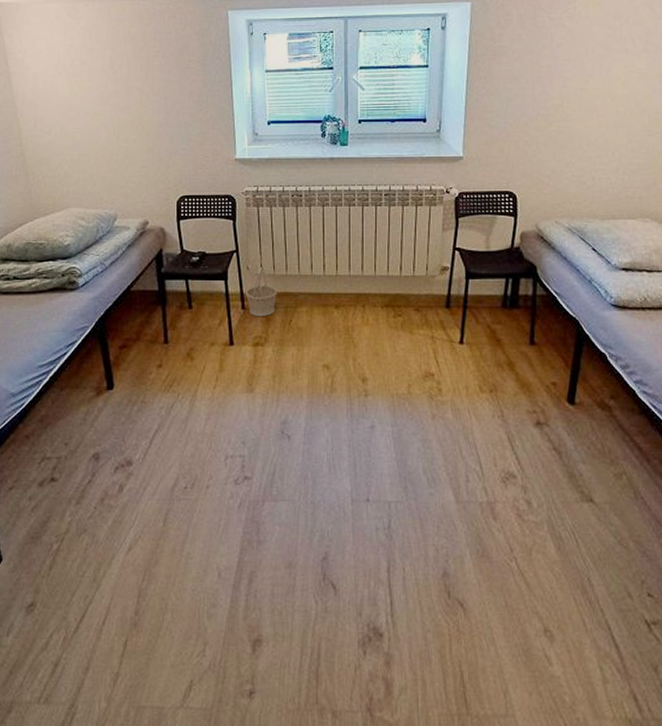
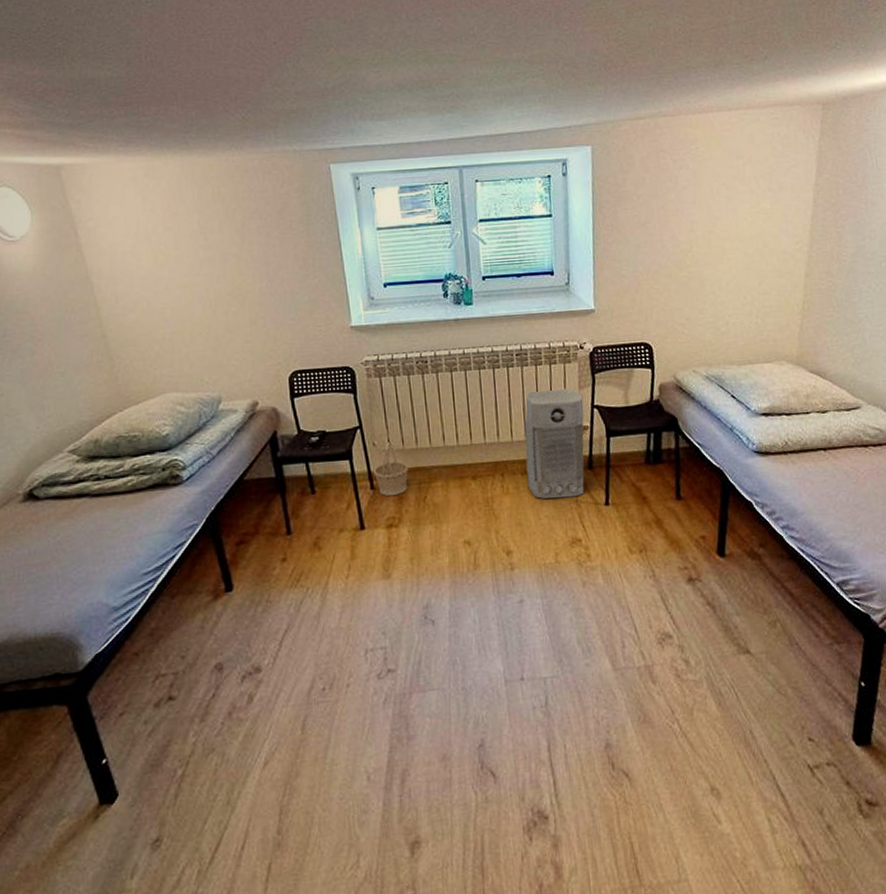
air purifier: none [387,228,446,333] -> present [524,387,585,499]

